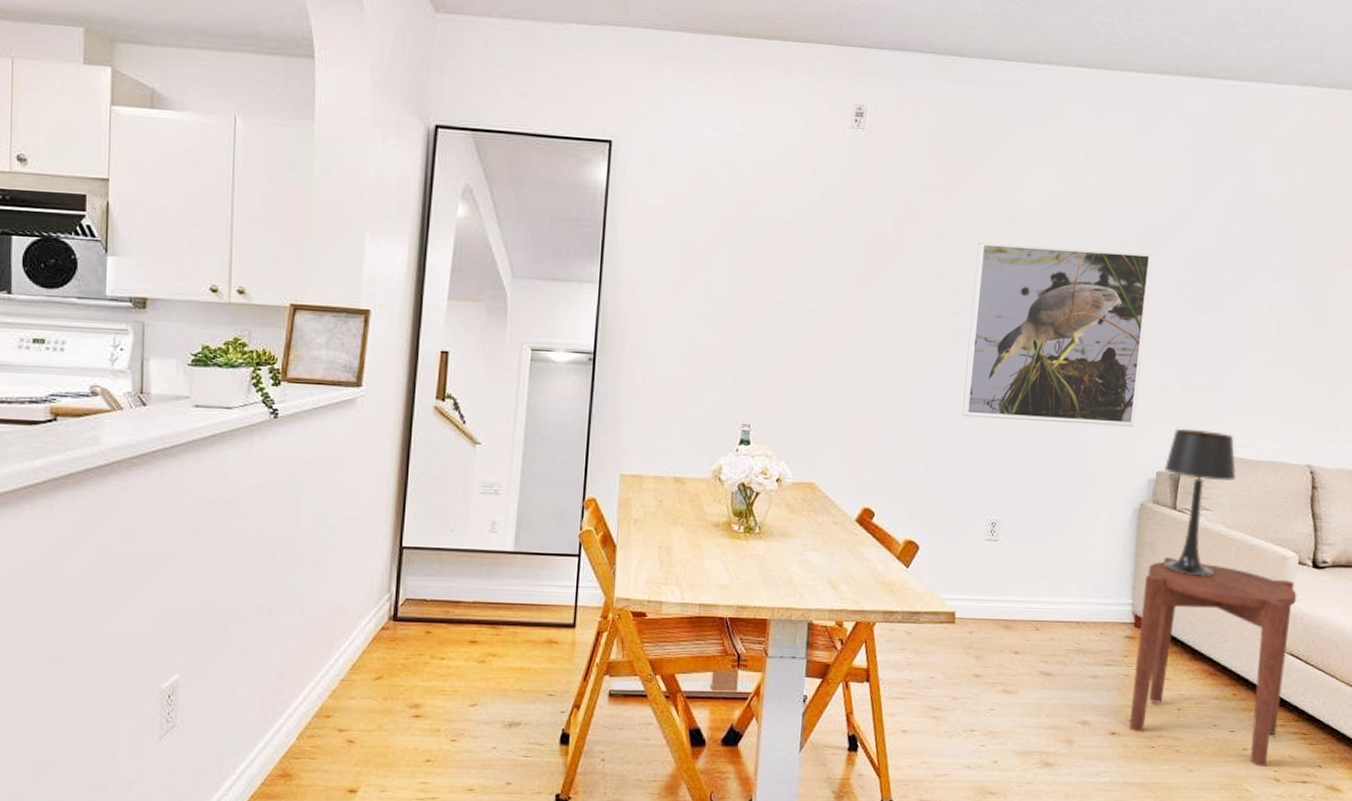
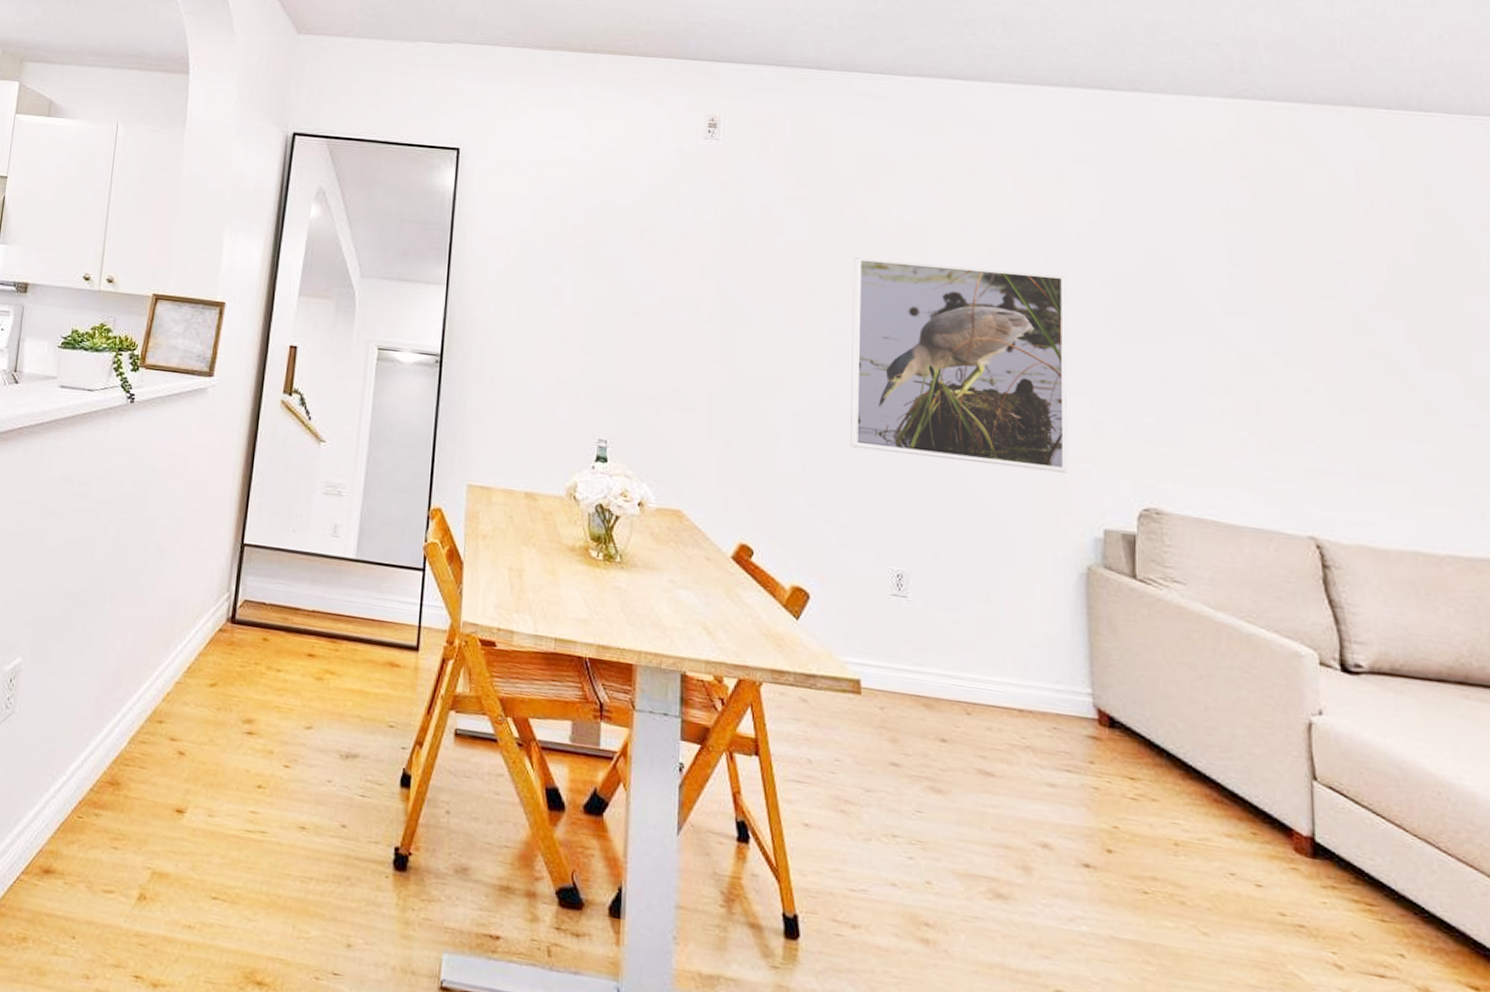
side table: present [1129,557,1297,767] -> none [1105,638,1327,944]
table lamp: present [1164,428,1236,577] -> none [1114,478,1212,669]

